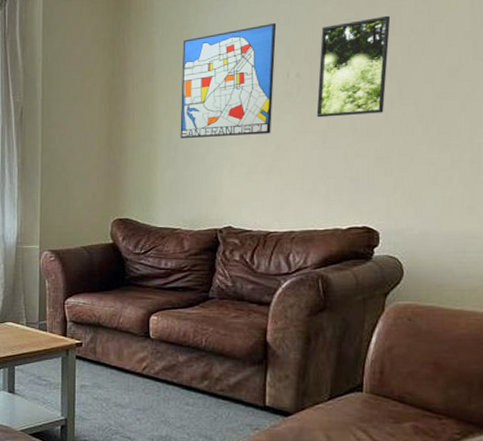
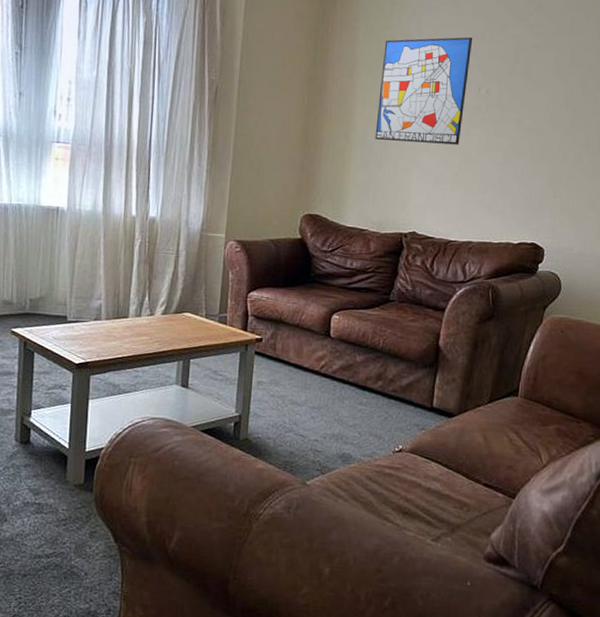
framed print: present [316,15,391,118] -> none [501,46,572,138]

